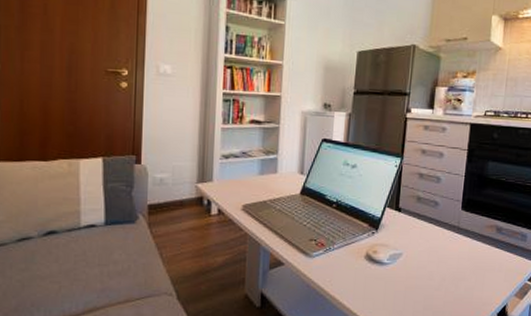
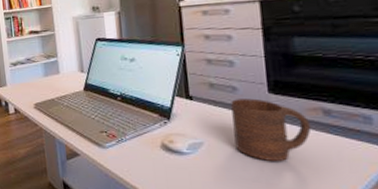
cup: none [427,213,487,273] -> present [231,98,312,162]

